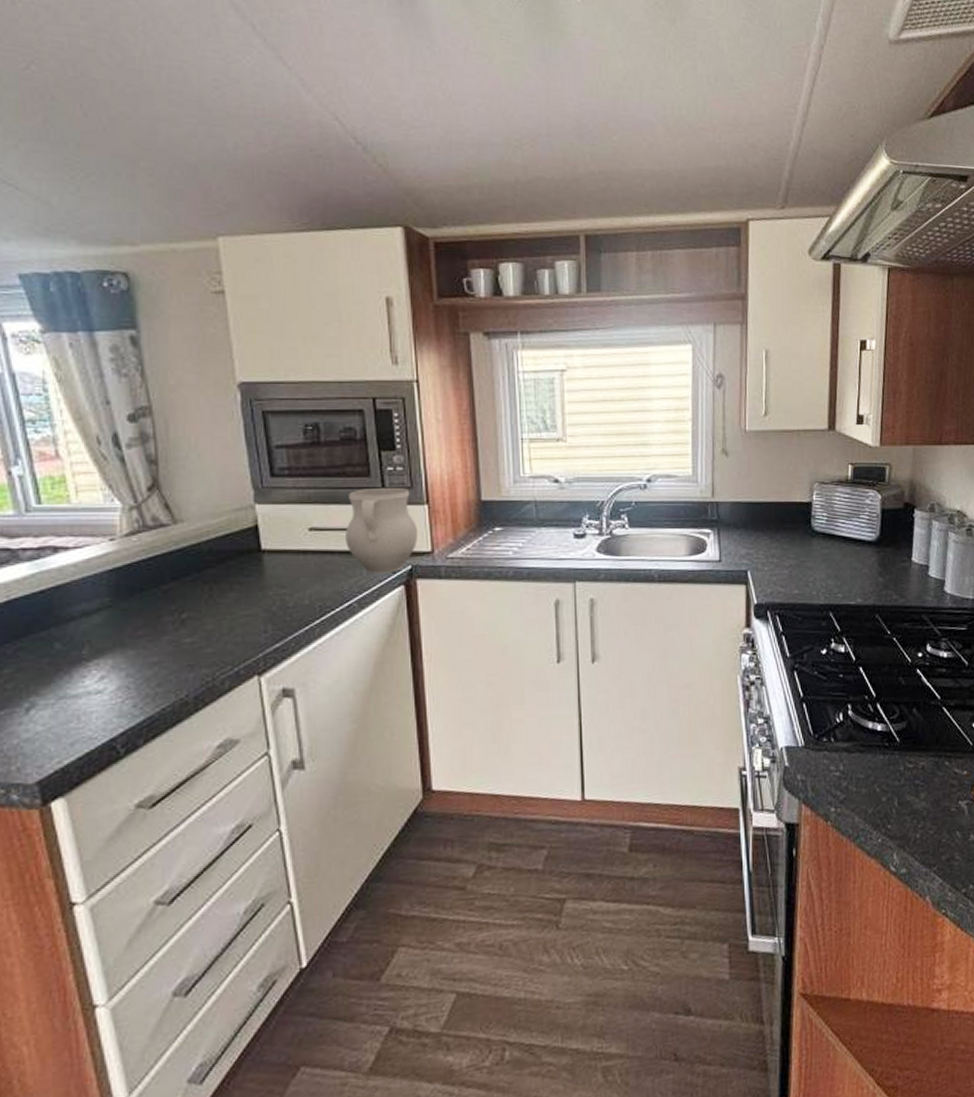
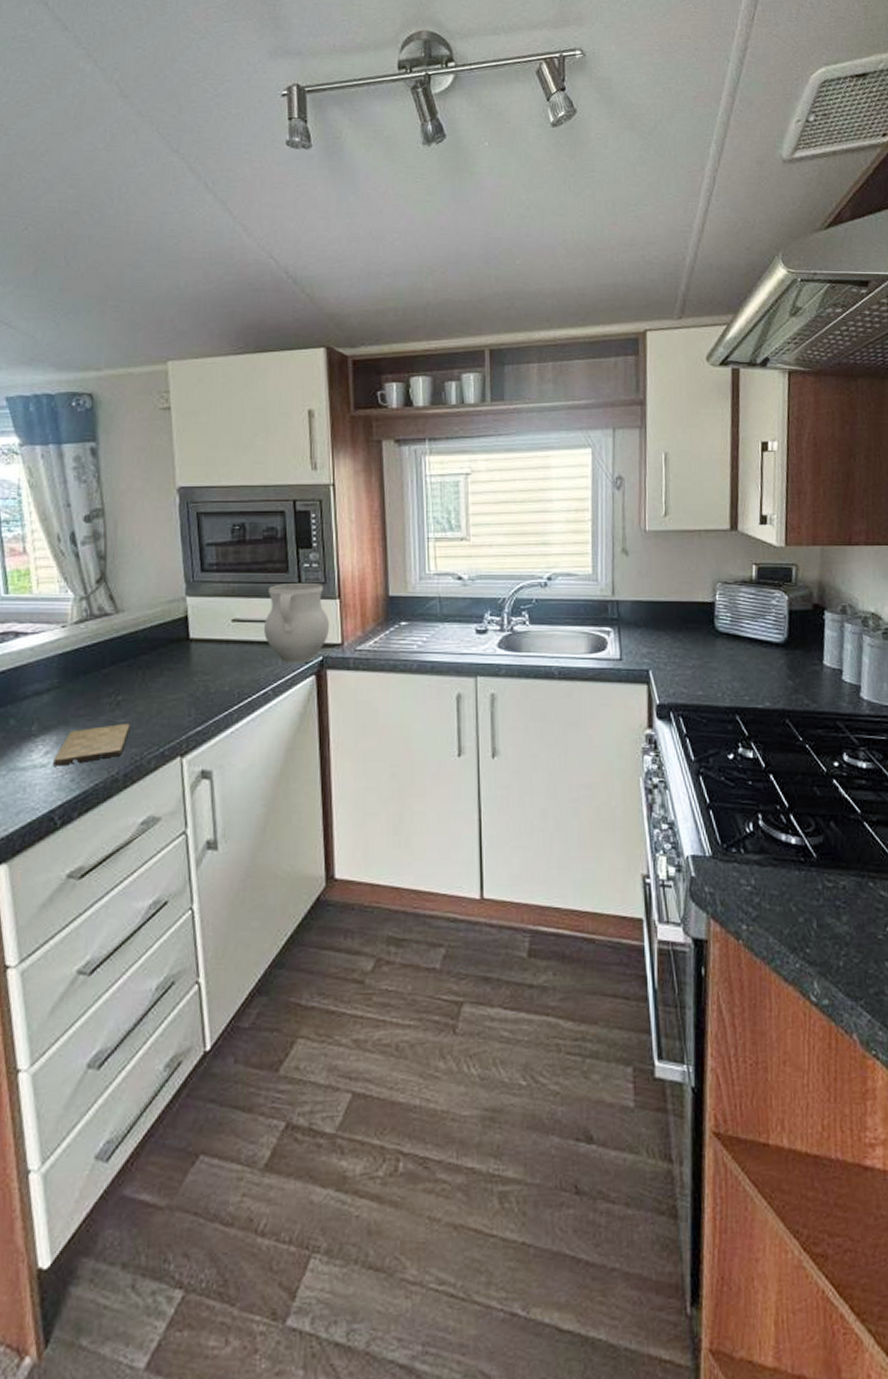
cutting board: none [111,642,198,692] -> present [53,722,130,766]

